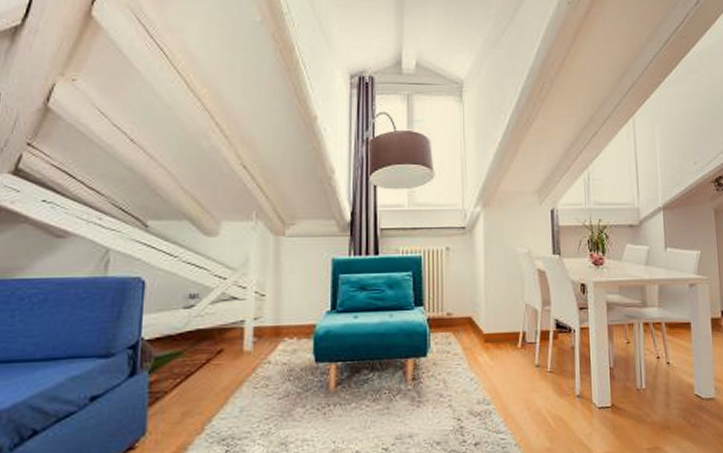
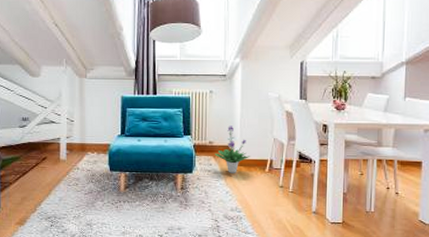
potted plant: none [455,291,498,353] -> present [215,125,250,173]

